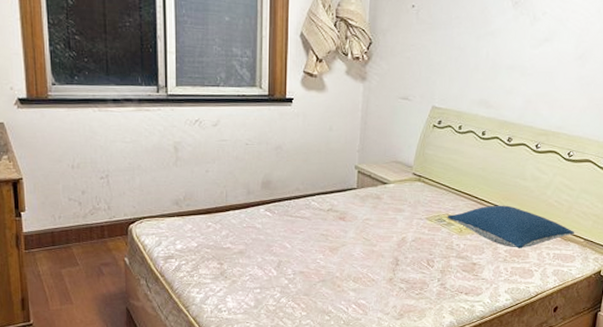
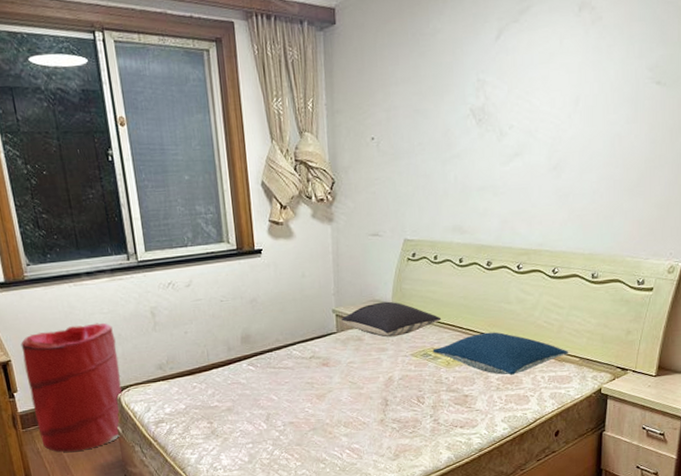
laundry hamper: none [35,151,135,278] -> present [21,322,122,452]
pillow: none [363,164,459,199] -> present [341,301,442,338]

